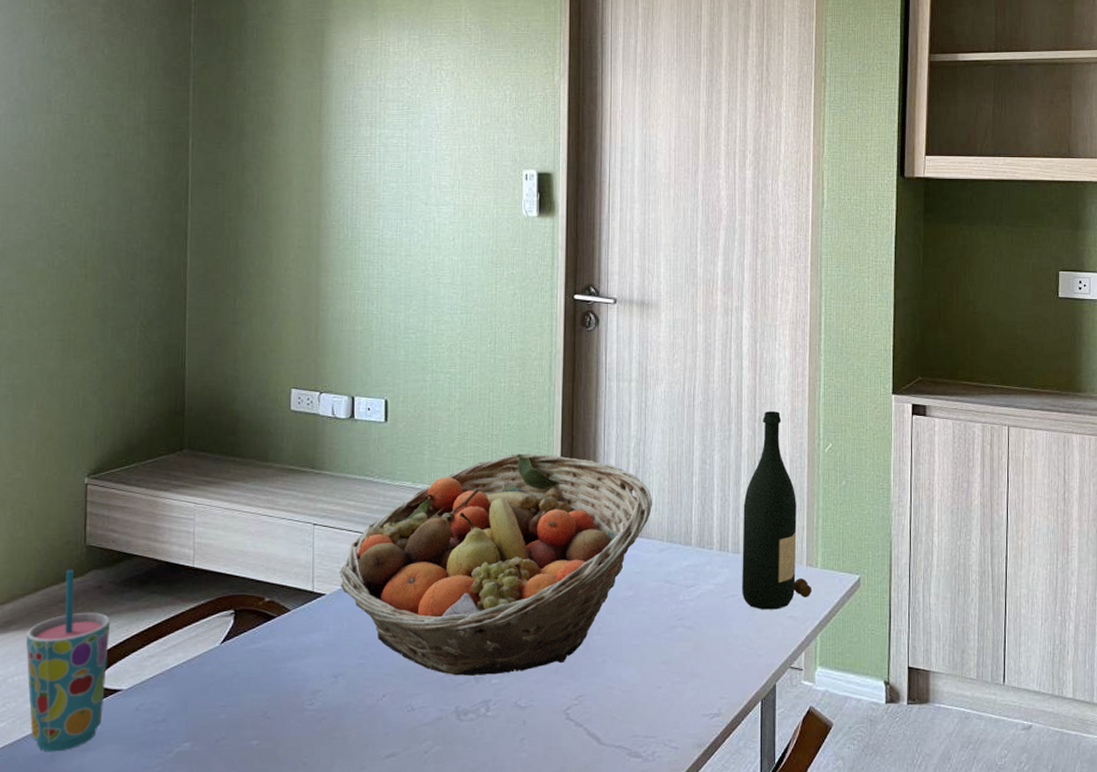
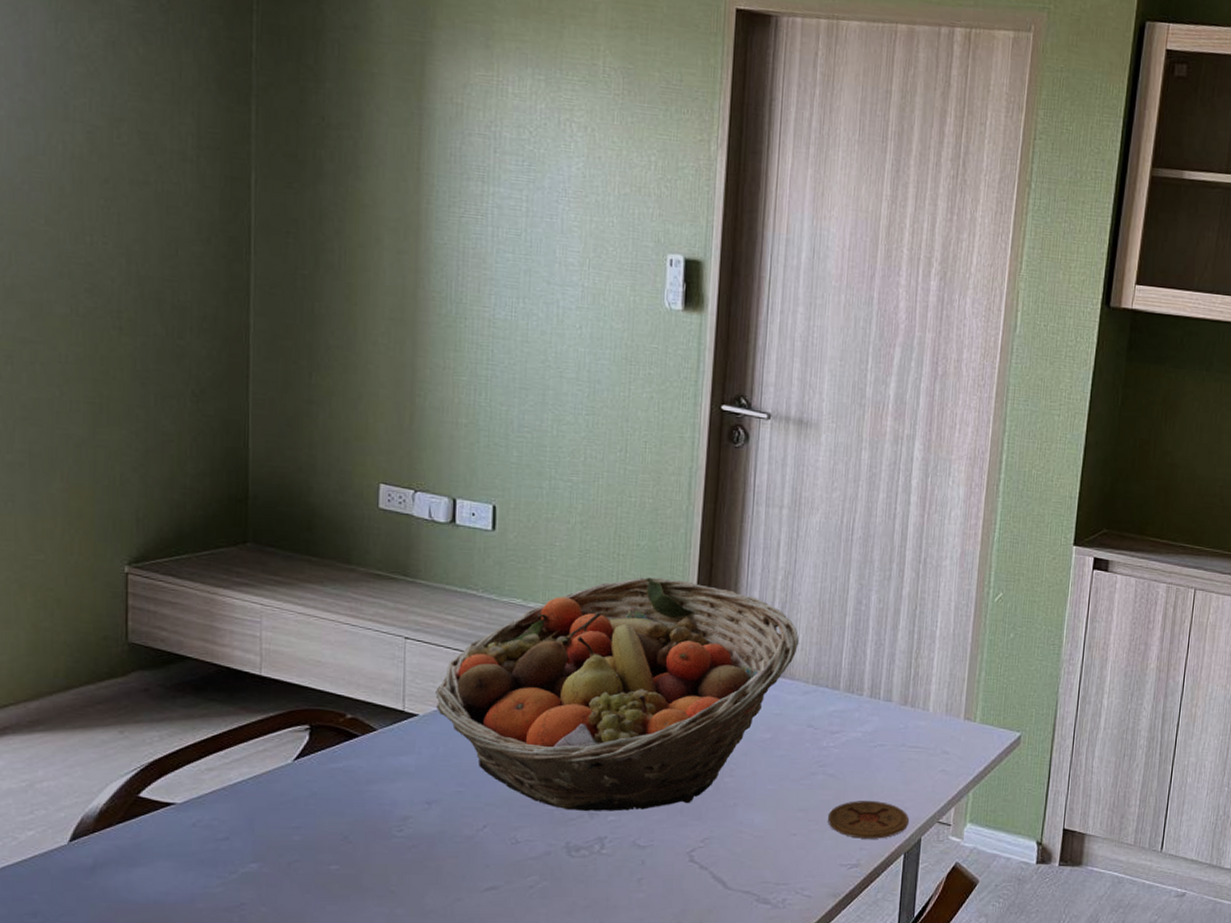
cup: present [26,569,110,752] -> none [57,667,159,866]
coaster: none [689,650,763,688] -> present [828,801,909,839]
wine bottle: present [742,411,813,610] -> none [891,553,969,763]

